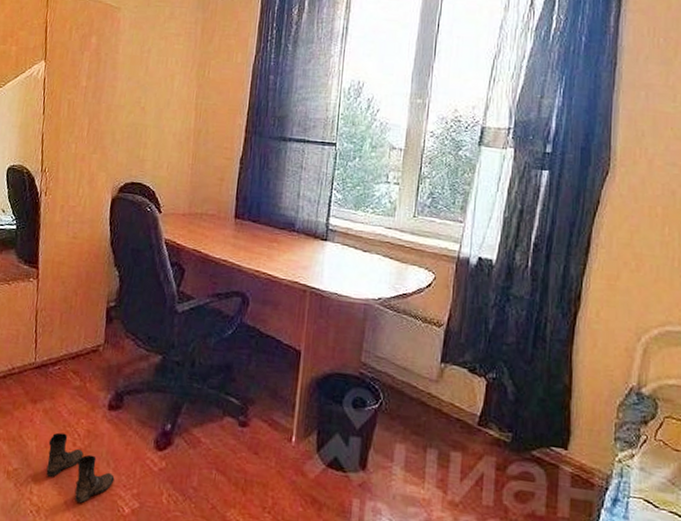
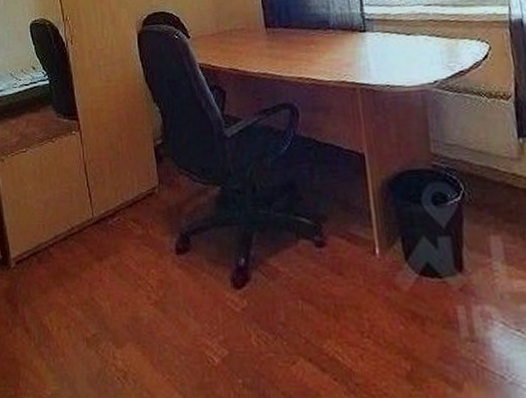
boots: present [46,432,115,503] -> none [122,287,198,360]

